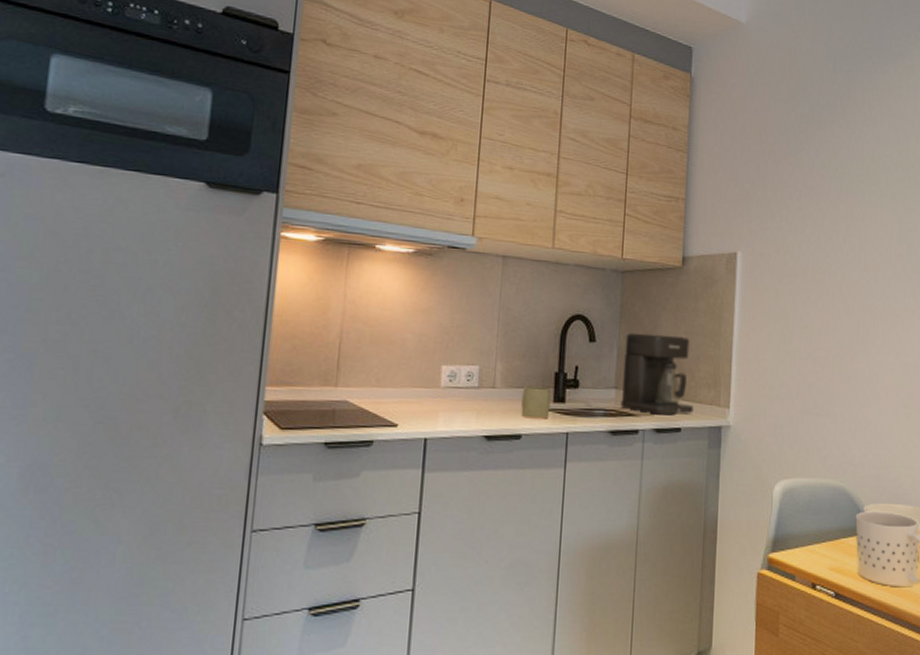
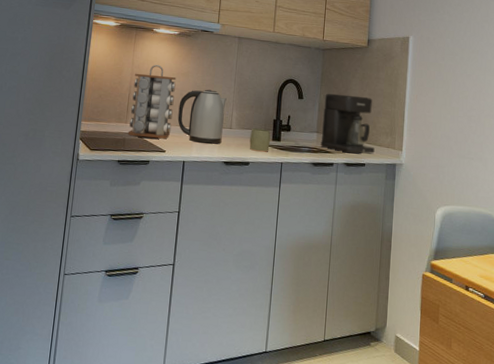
spice rack: none [338,297,412,409] -> present [127,64,176,139]
kettle: none [415,332,487,411] -> present [177,89,227,144]

